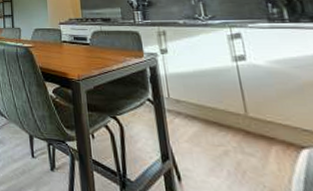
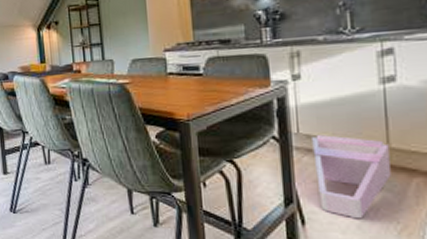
trash bin: none [181,101,252,180] -> present [312,135,391,219]

